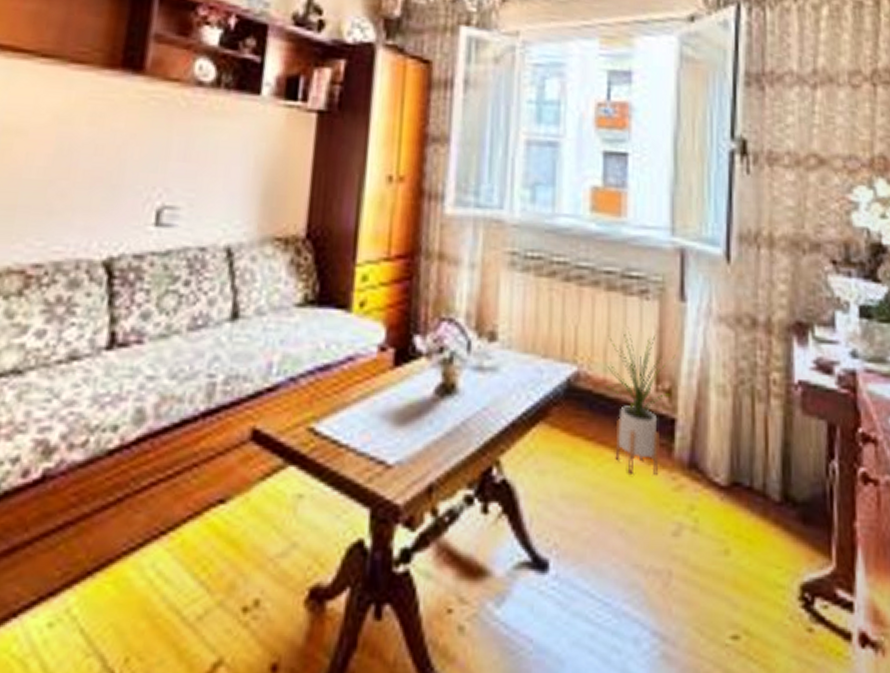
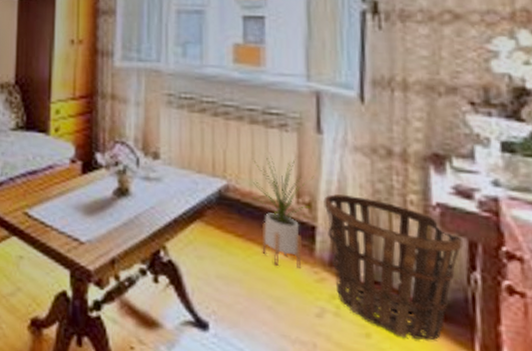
basket: none [685,377,822,551] -> present [324,194,462,340]

